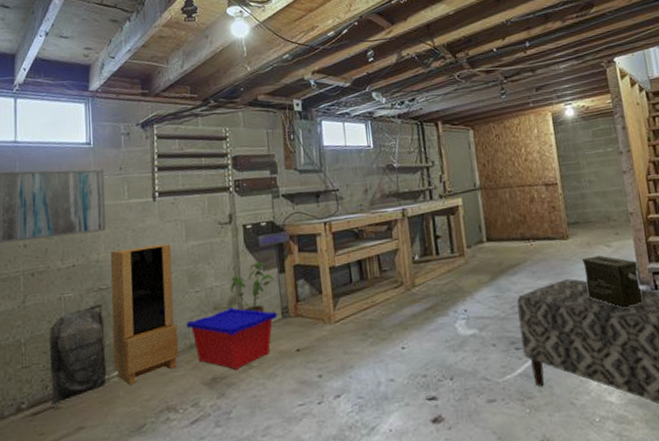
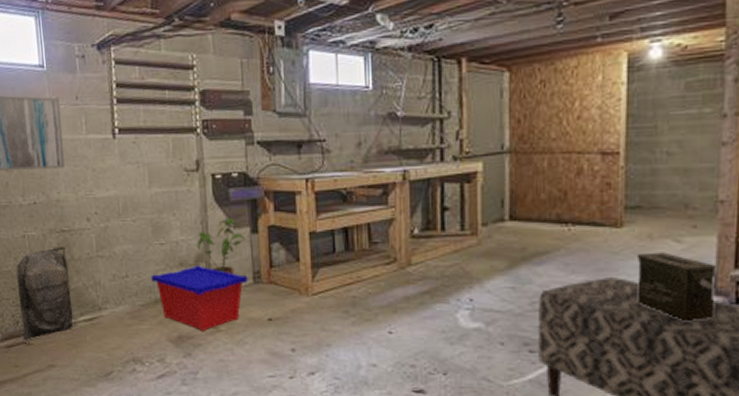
storage cabinet: present [110,244,179,385] -> none [71,187,144,331]

